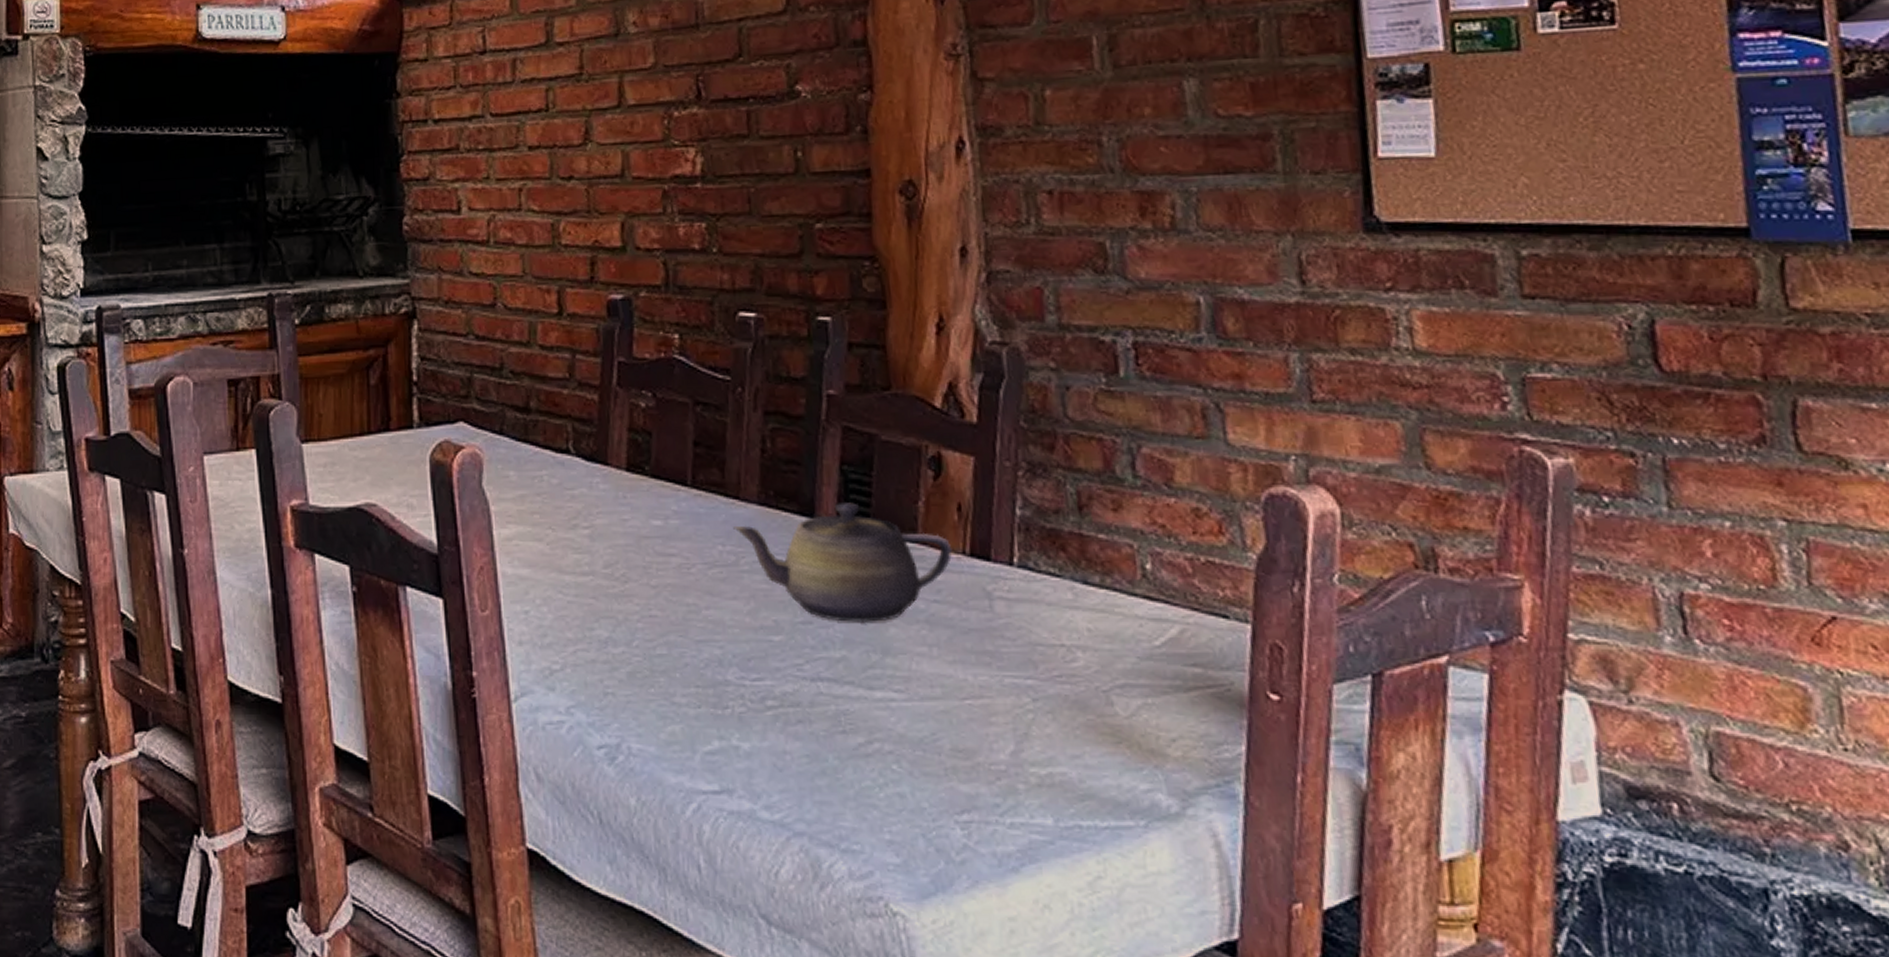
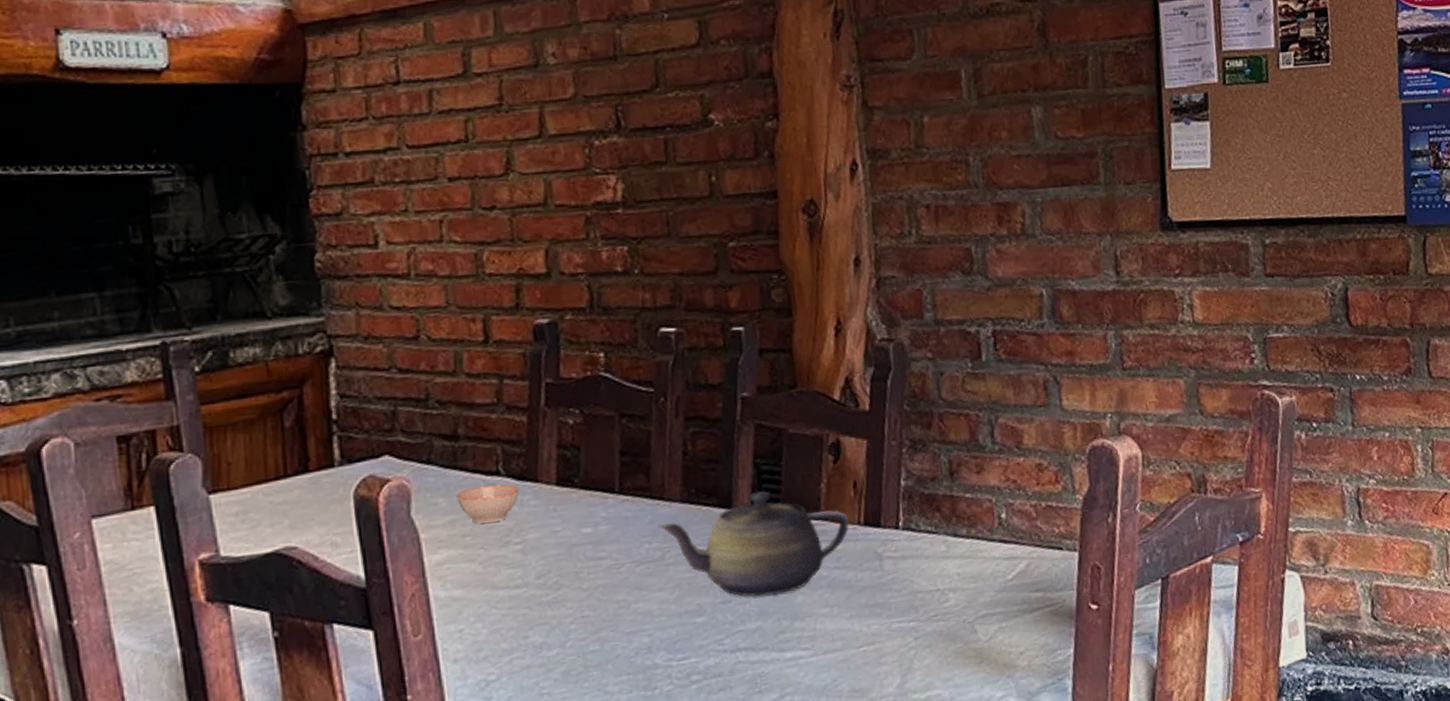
teacup: none [527,464,589,503] -> present [457,484,520,524]

